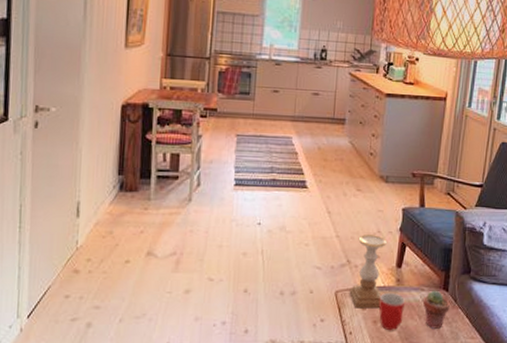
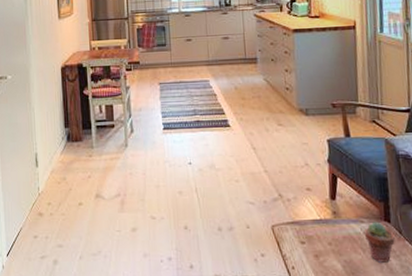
candle holder: present [349,235,387,309] -> none [285,168,320,243]
mug: present [379,292,406,331] -> none [318,225,346,265]

